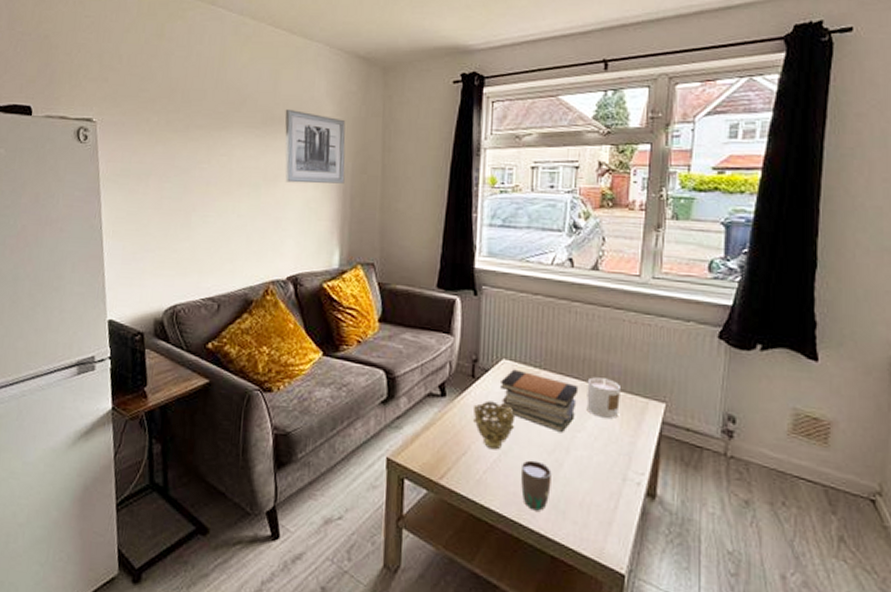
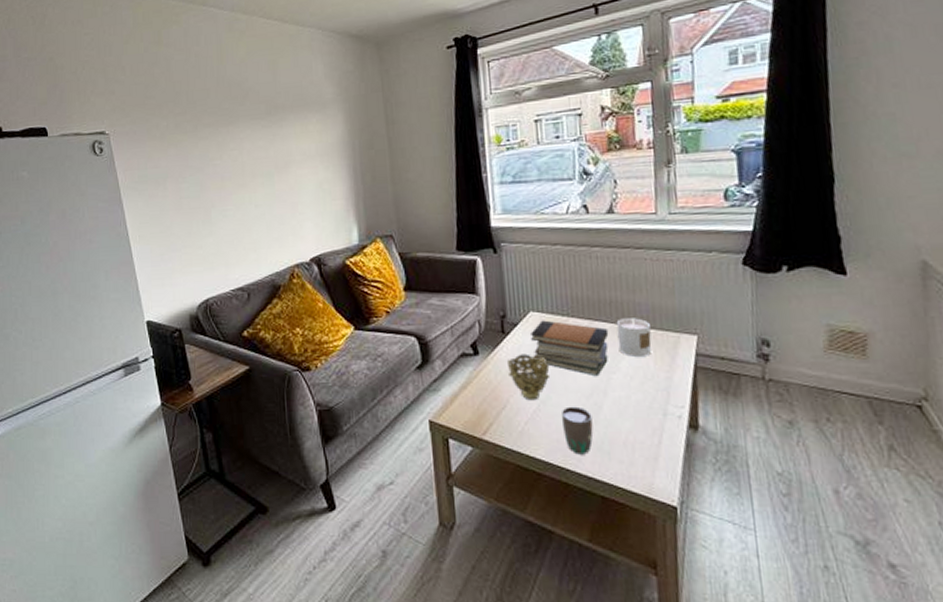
wall art: present [285,108,346,184] -> none [287,96,354,168]

